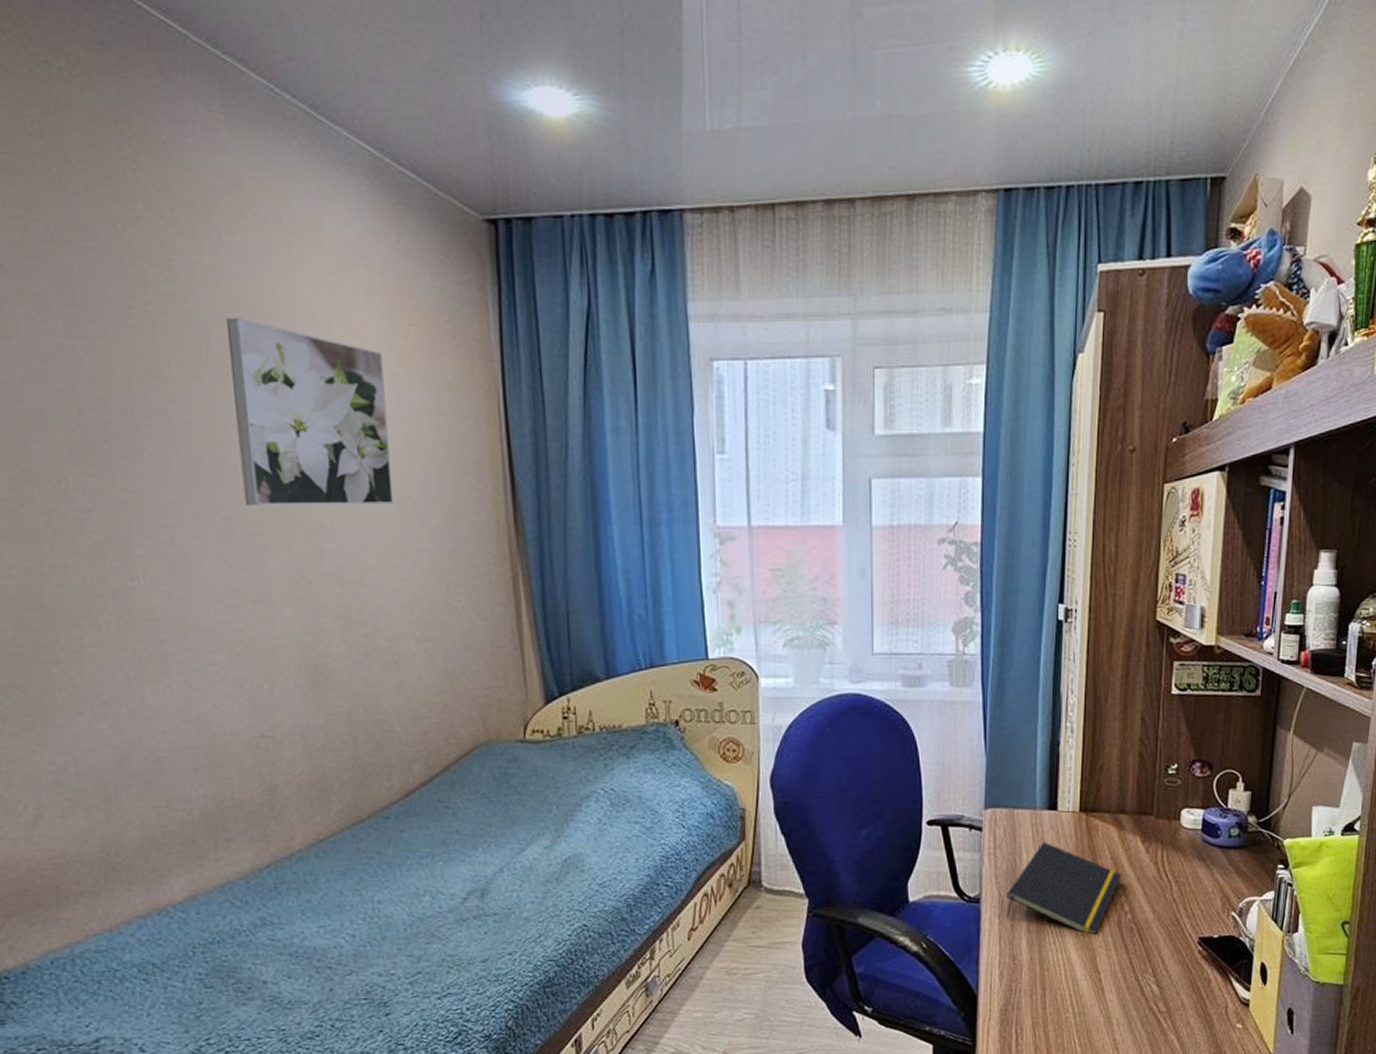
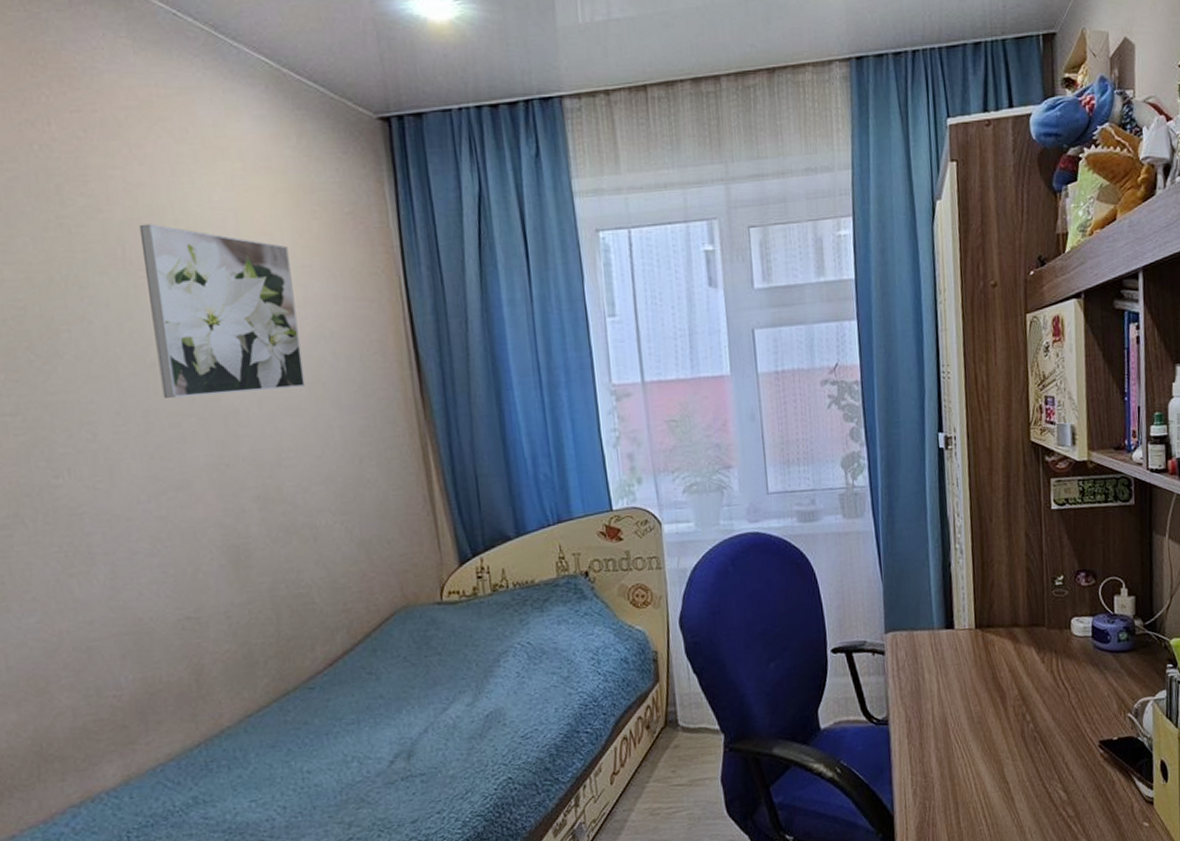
notepad: present [1005,841,1122,934] -> none [913,660,1021,746]

